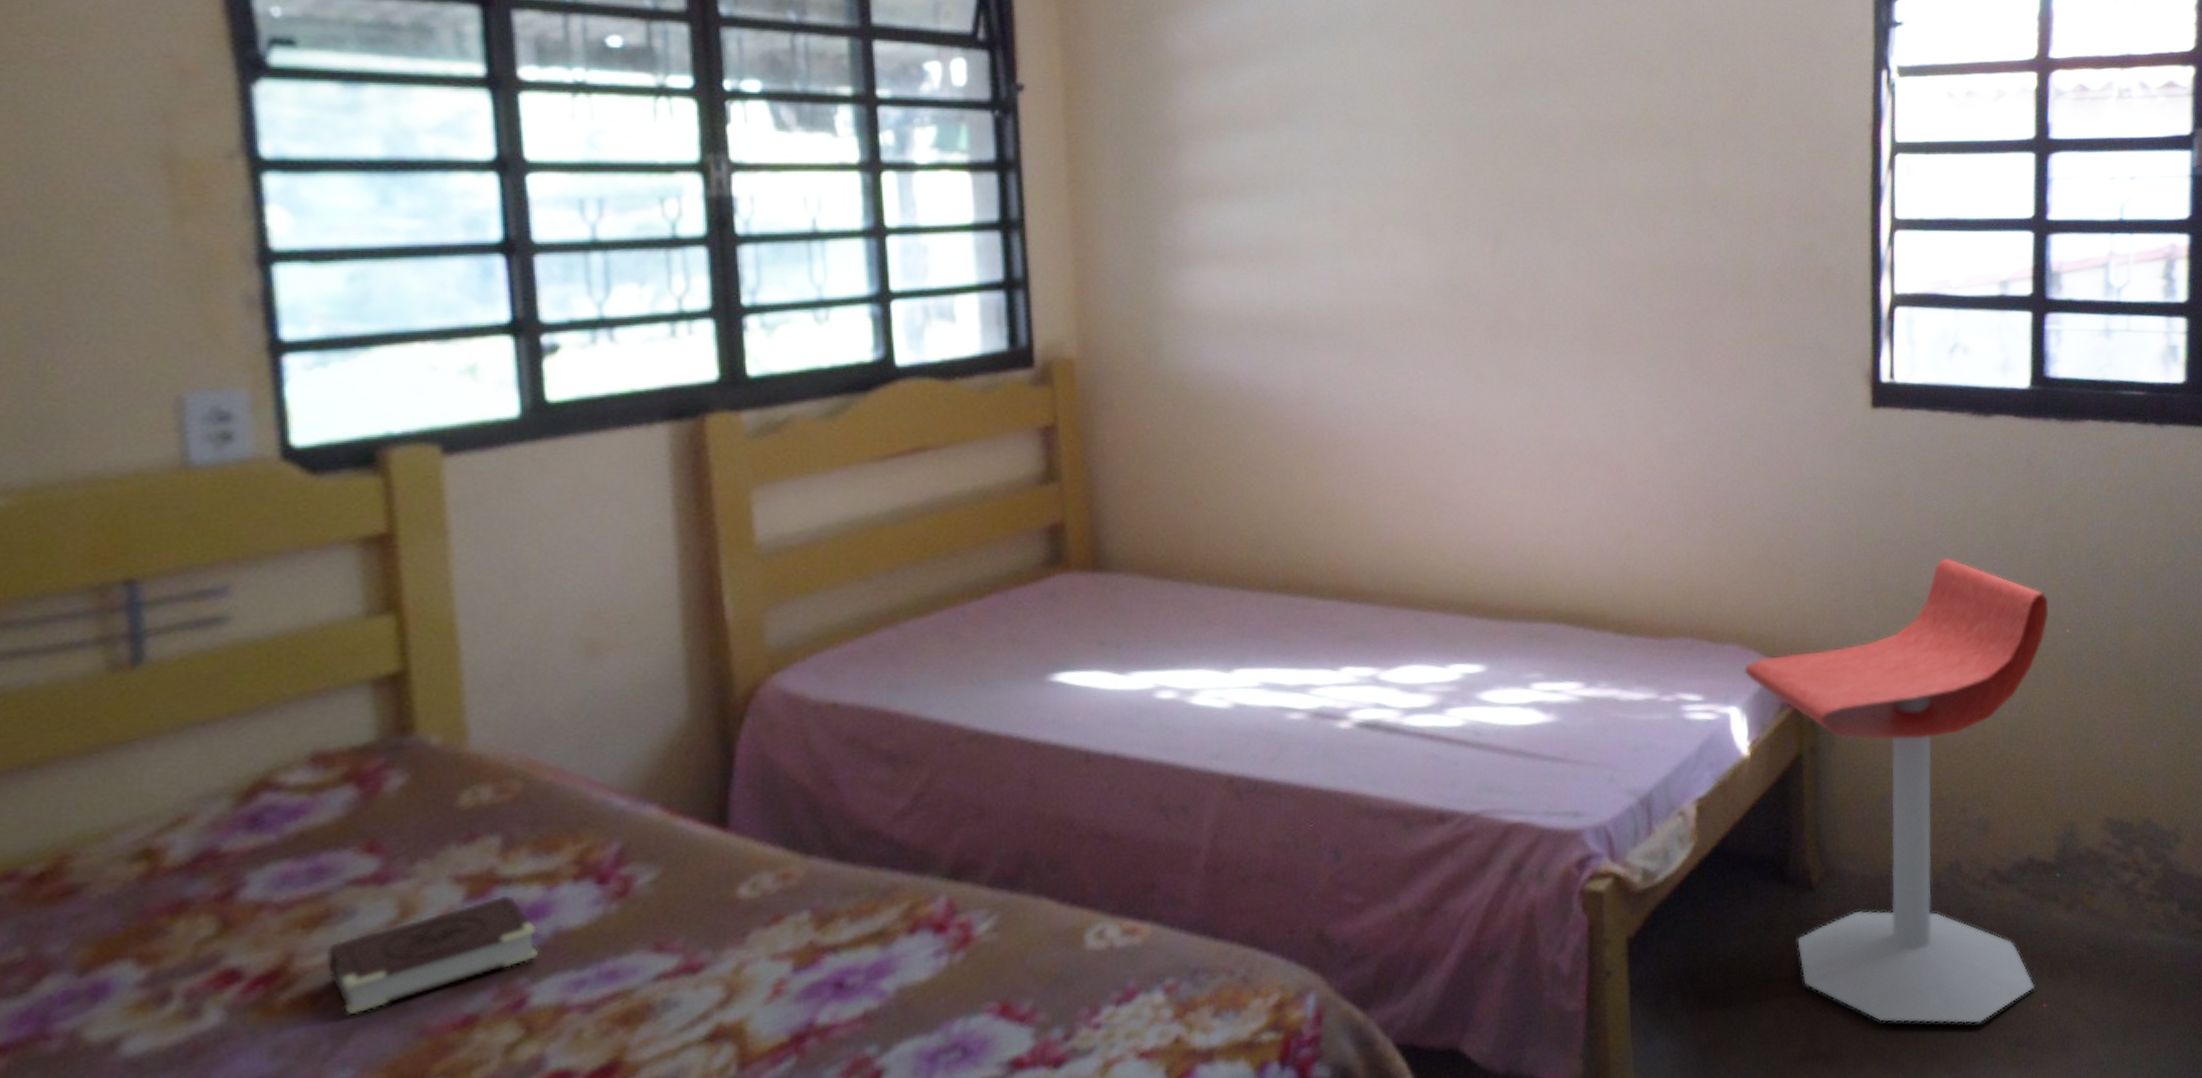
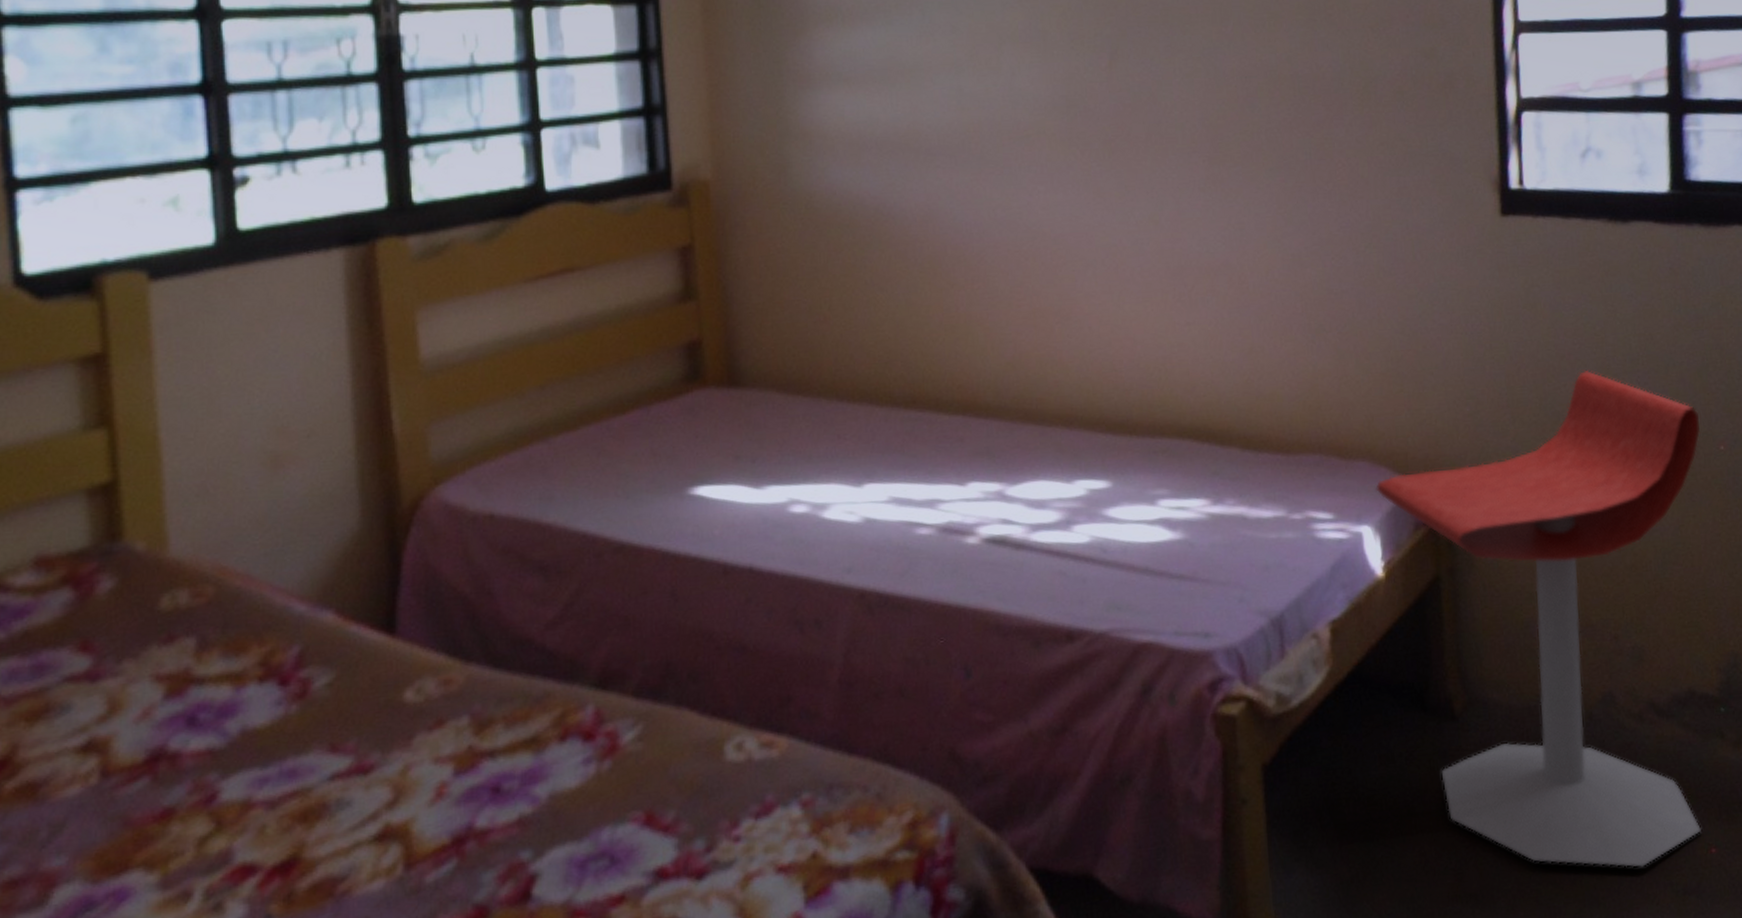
book: present [327,896,538,1015] -> none [46,695,227,805]

